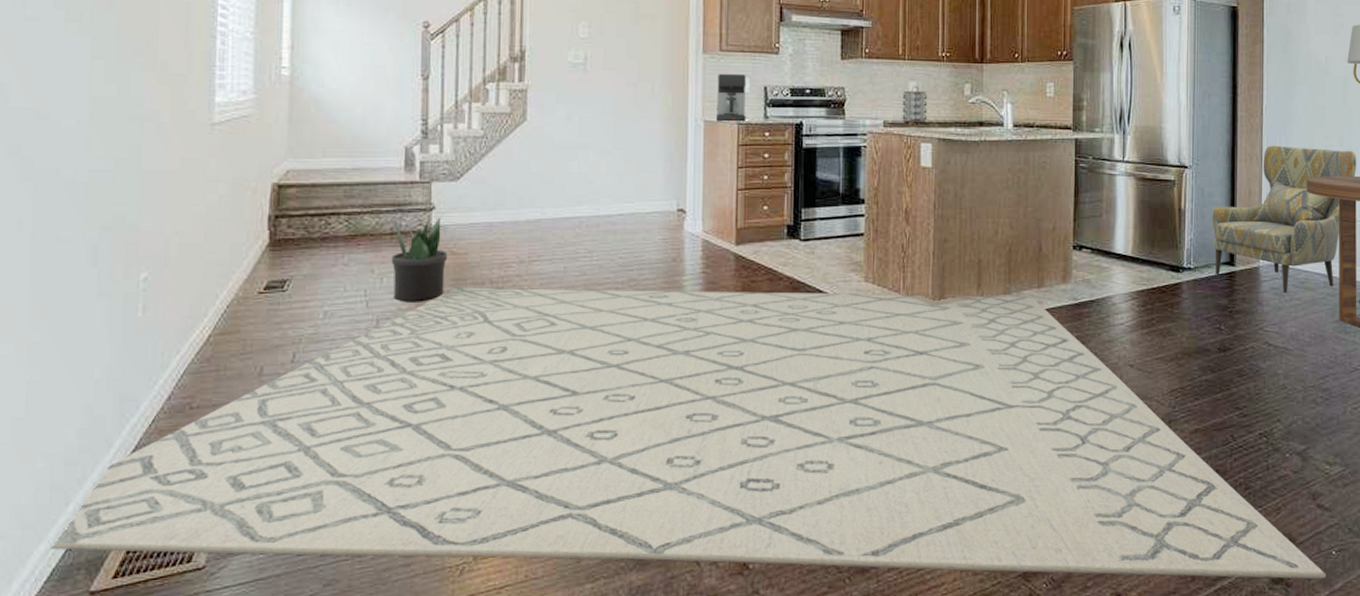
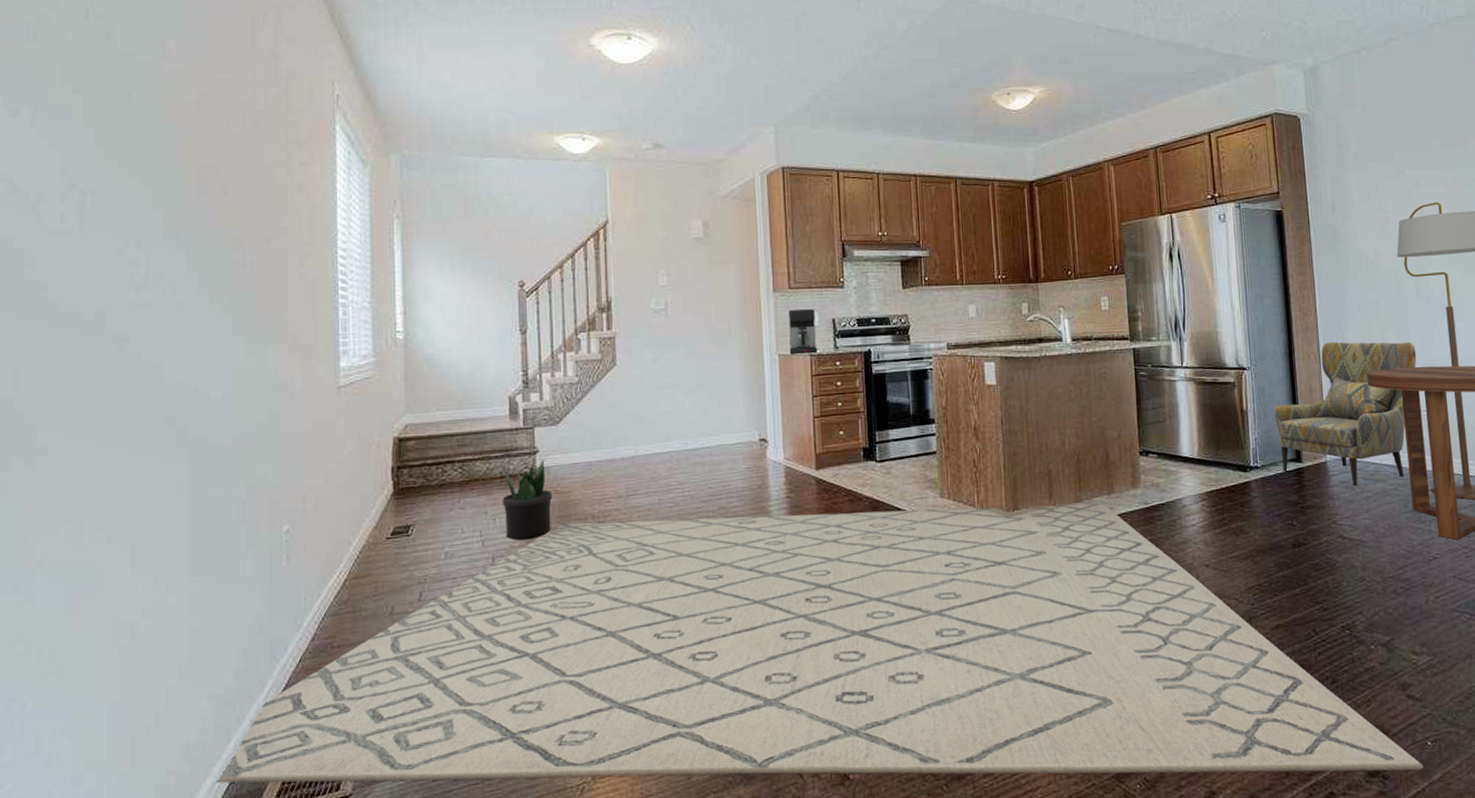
spice rack: present [902,85,928,123] -> none [963,308,989,344]

